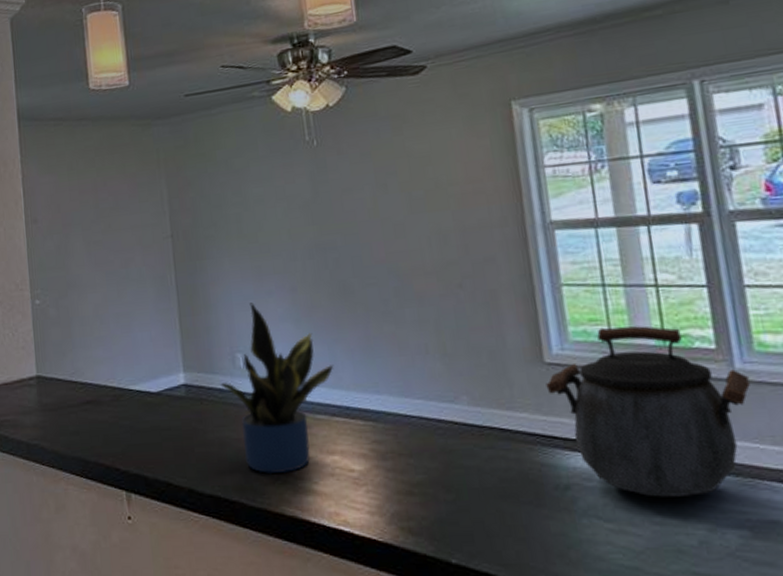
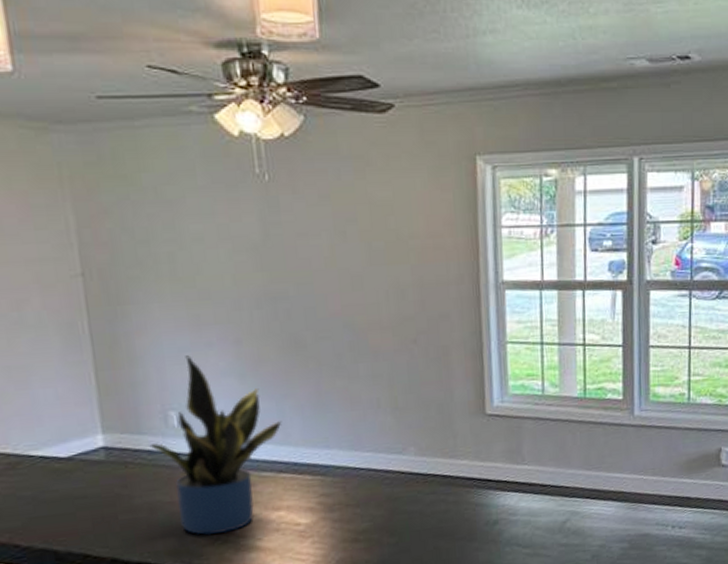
kettle: present [546,325,750,497] -> none [485,380,644,524]

